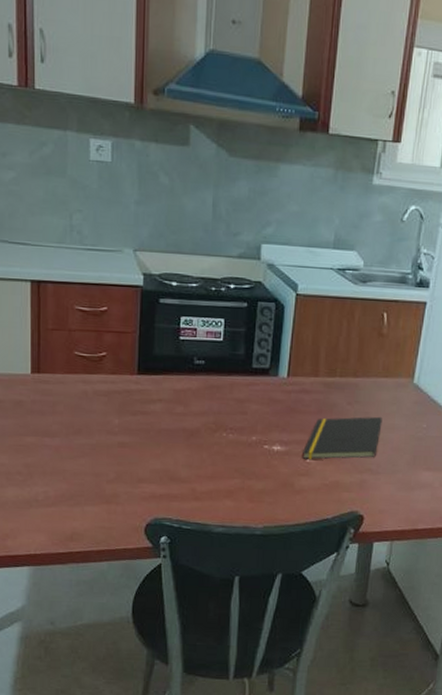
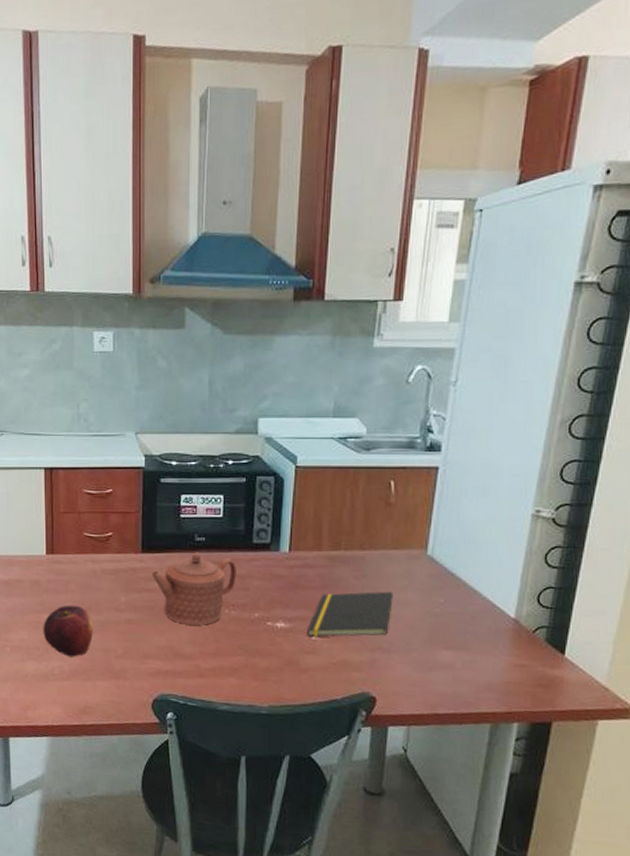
fruit: none [26,427,84,482] -> present [43,605,94,657]
teapot: none [147,375,235,449] -> present [151,552,236,625]

